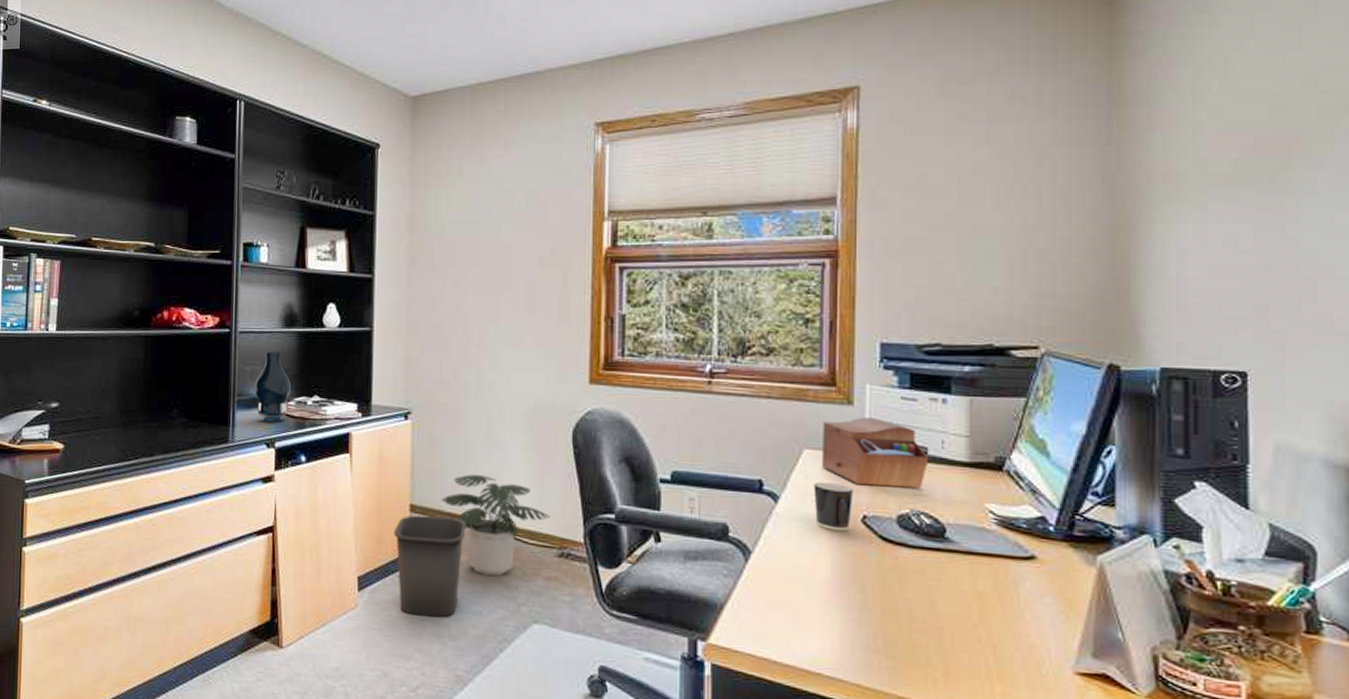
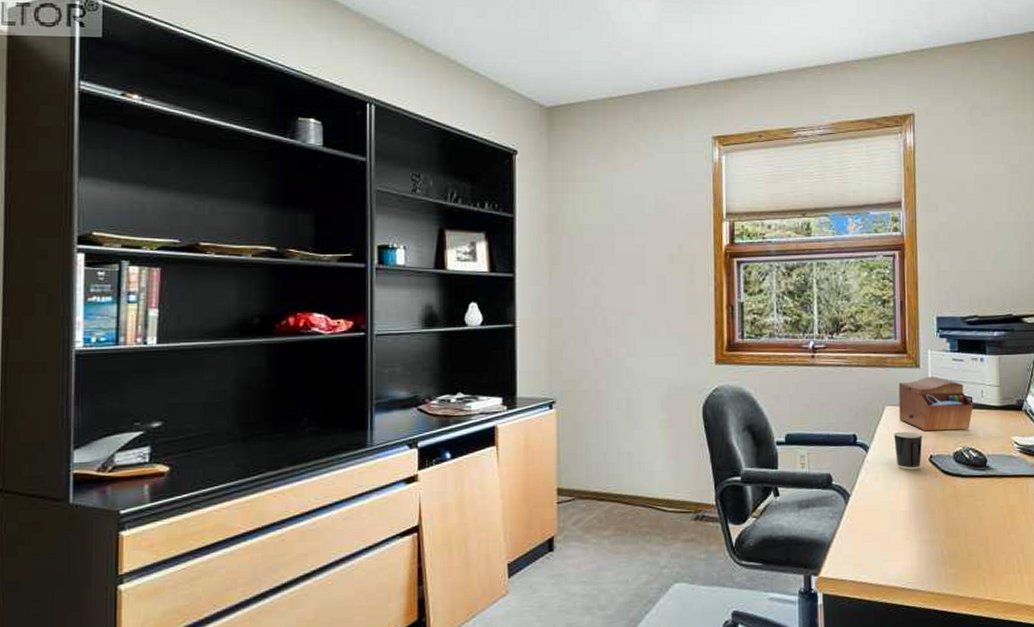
vase: present [254,351,292,422] -> none [394,352,434,423]
waste bin: present [393,515,466,618] -> none [541,496,611,593]
potted plant: present [441,474,550,576] -> none [587,454,686,546]

